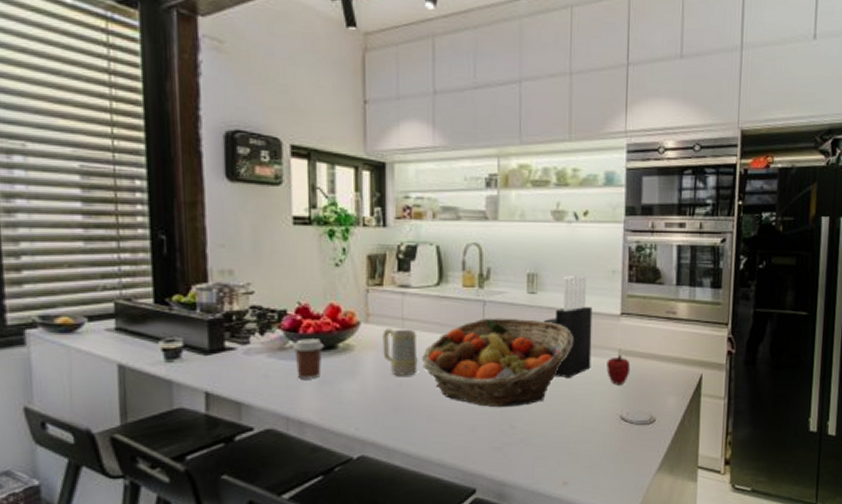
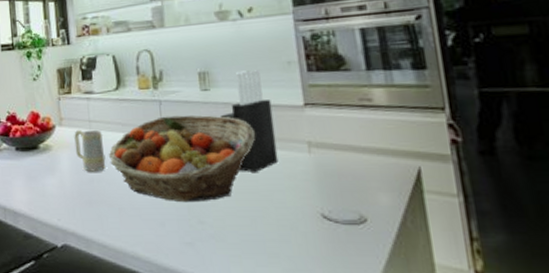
coffee cup: present [293,339,324,379] -> none [6,141,29,175]
apple: present [607,355,631,385] -> none [296,147,326,180]

